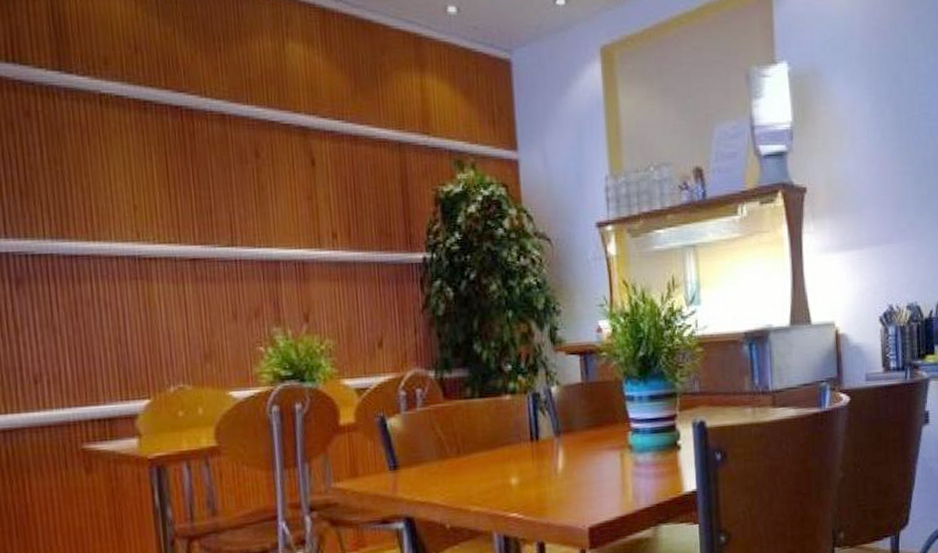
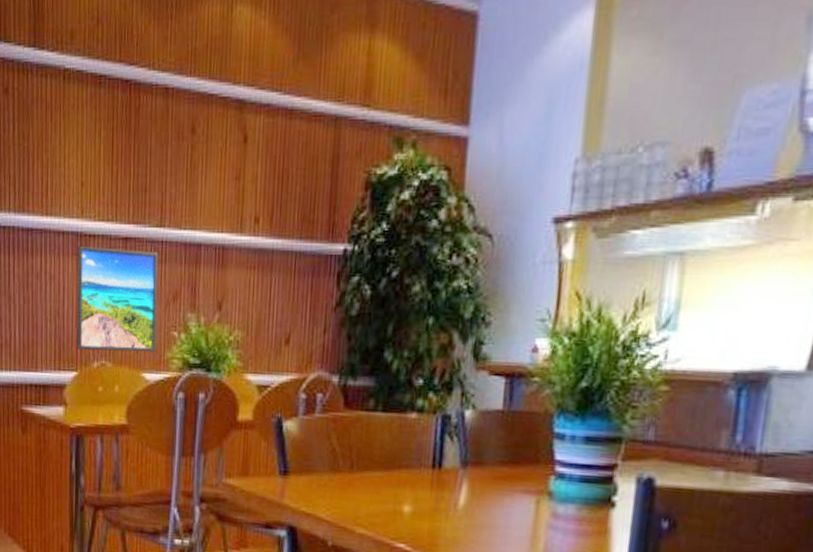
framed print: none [137,269,243,376] -> present [76,245,159,352]

